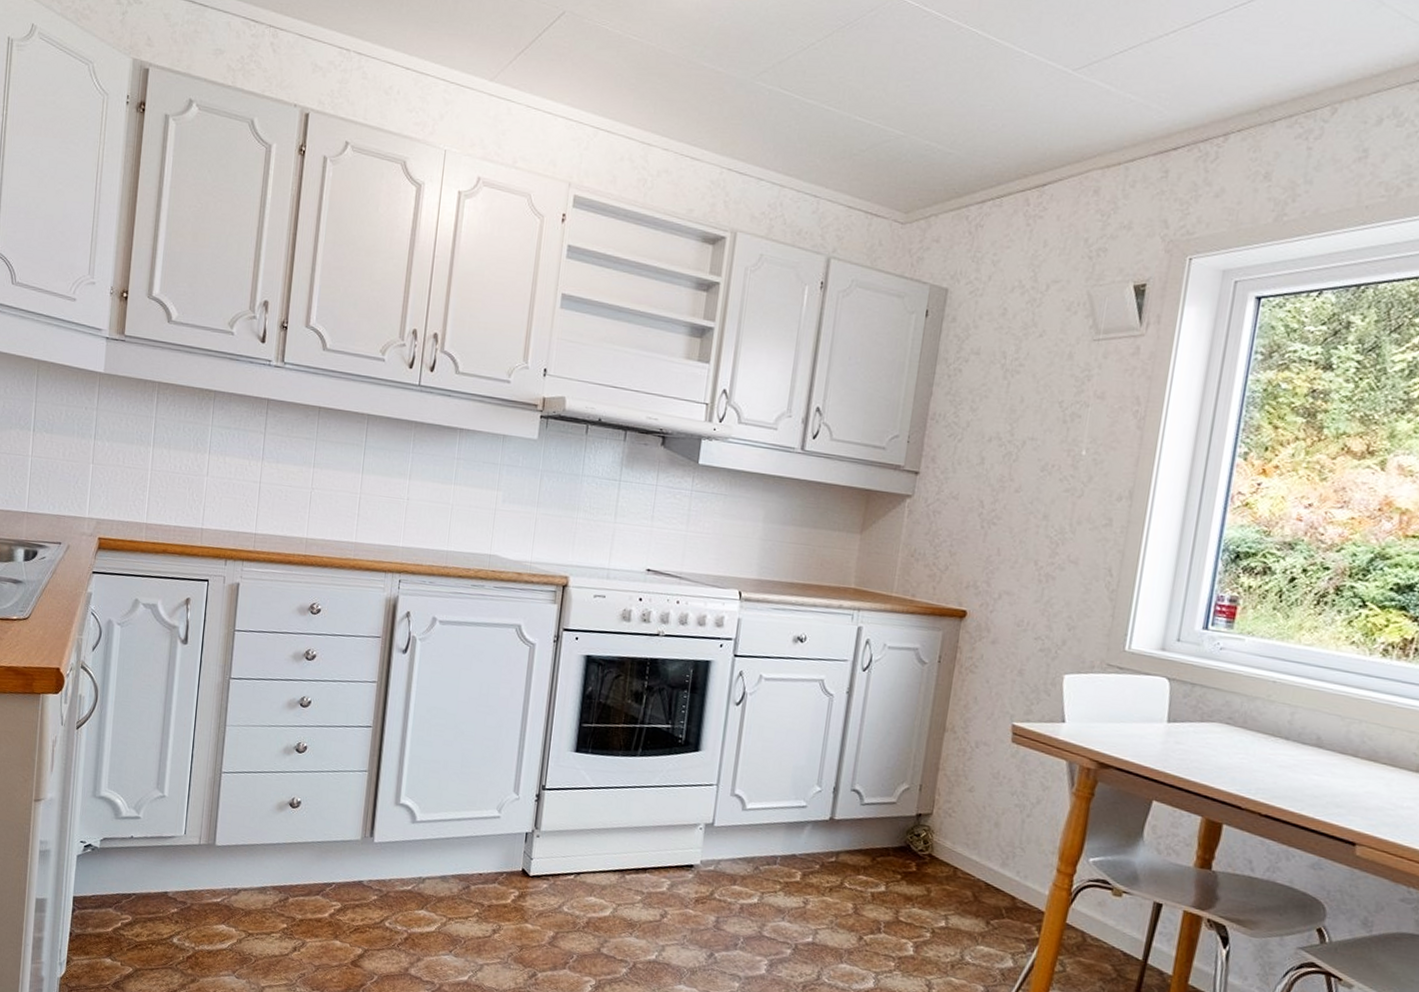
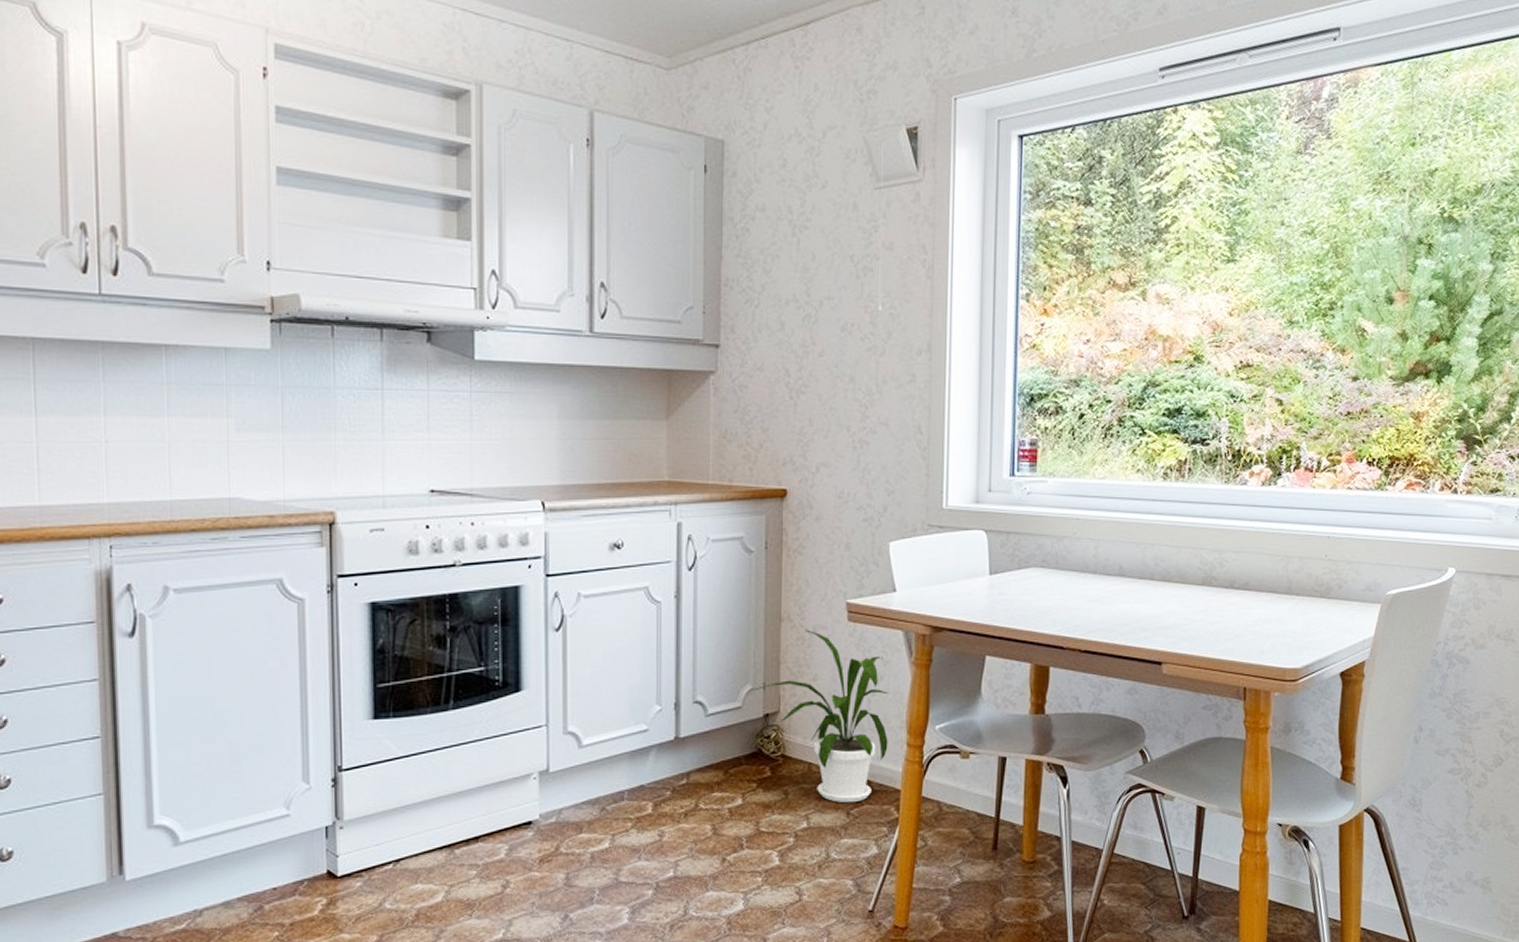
house plant: none [910,743,1045,915] -> present [754,629,889,803]

